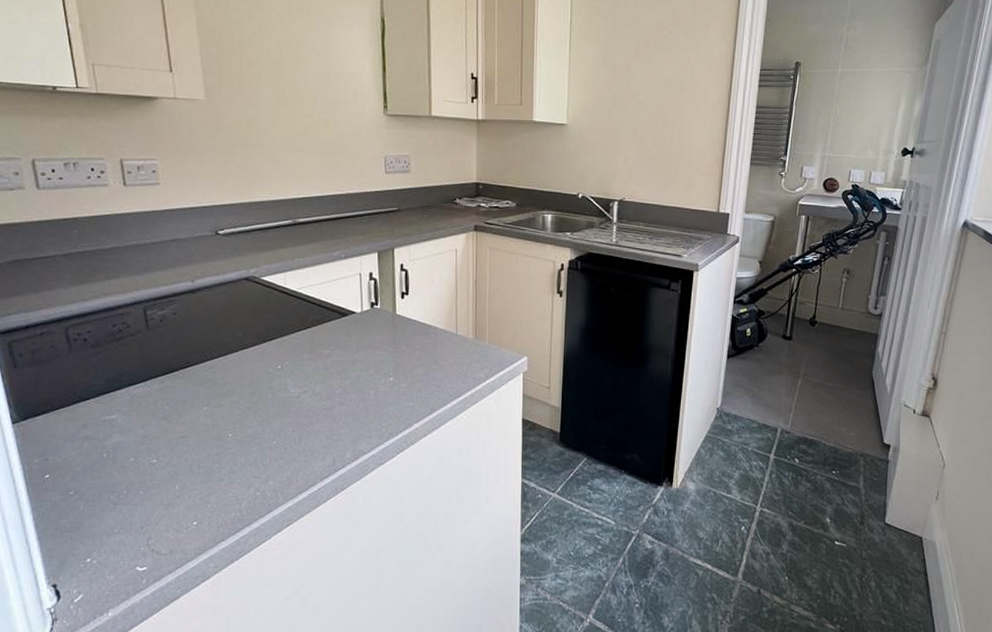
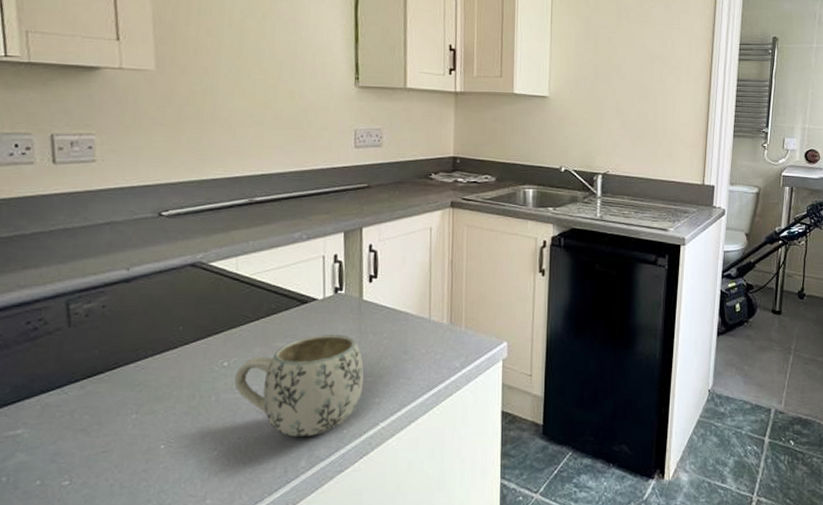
mug: none [287,344,399,432] -> present [234,335,365,437]

